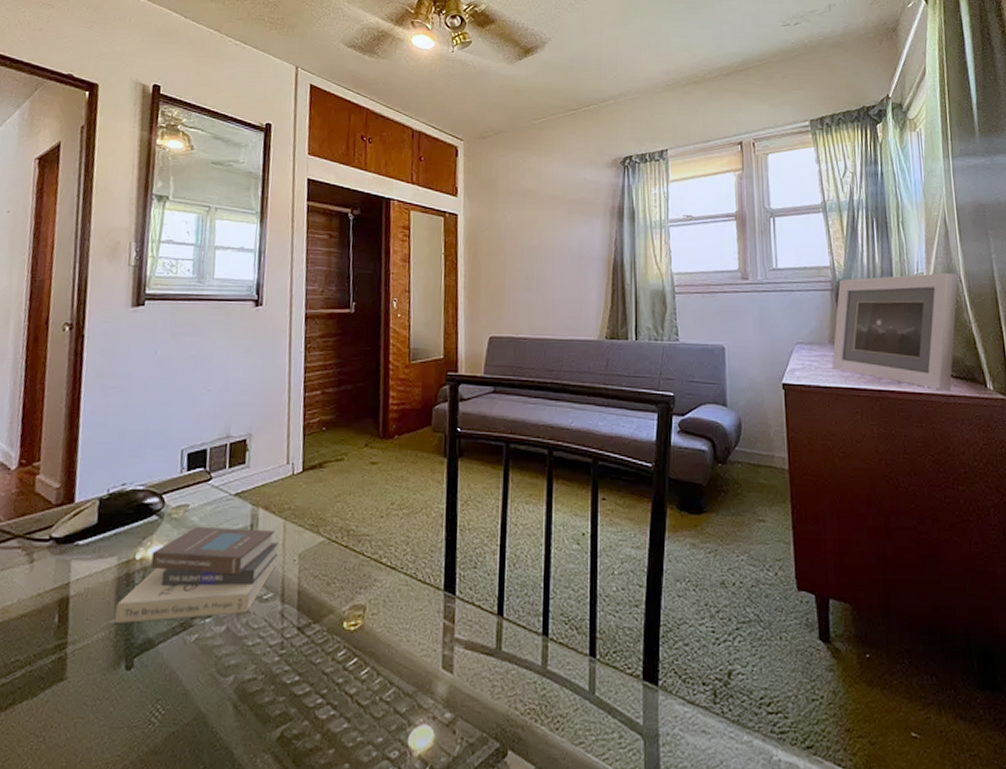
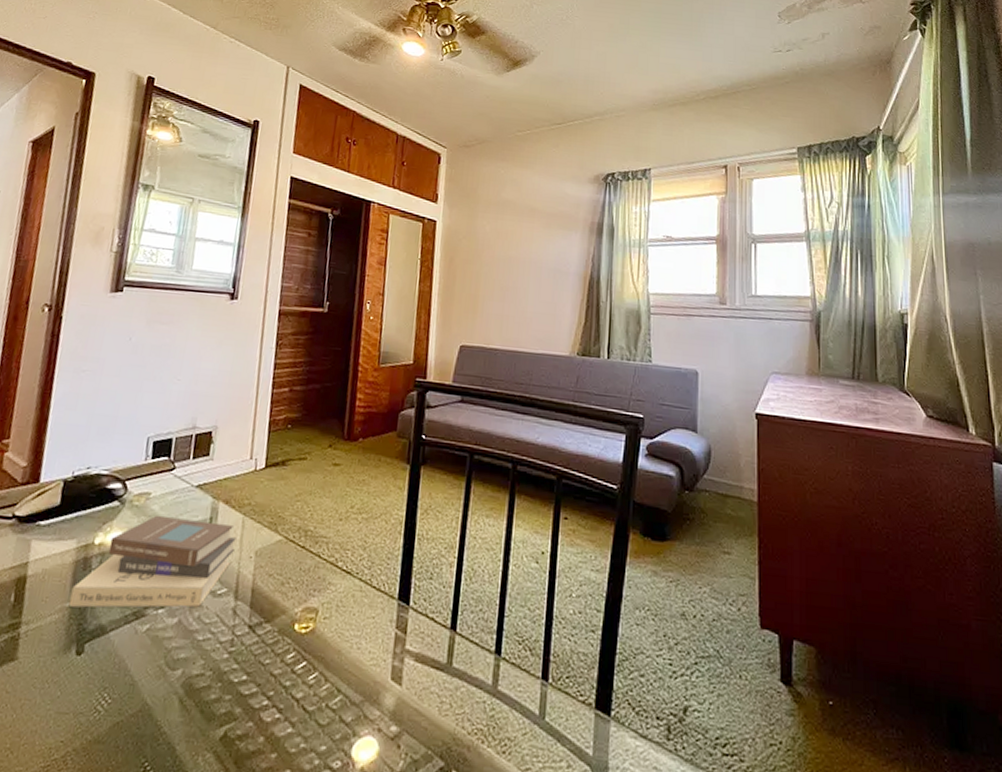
picture frame: present [831,272,958,391] -> none [807,310,944,433]

